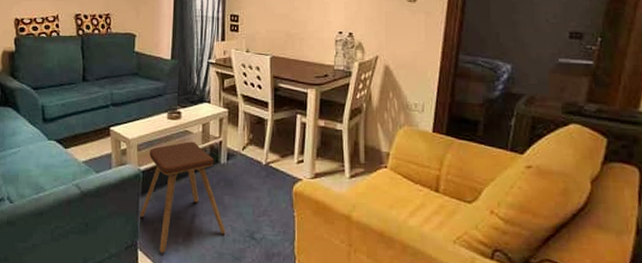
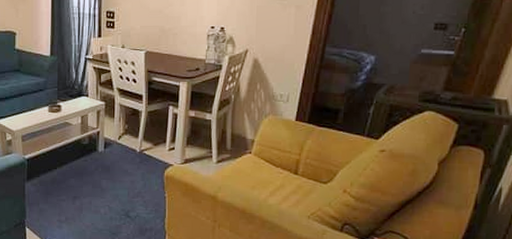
music stool: present [140,141,226,254] -> none [27,132,104,231]

